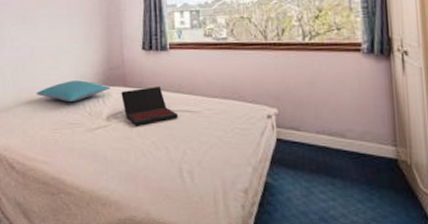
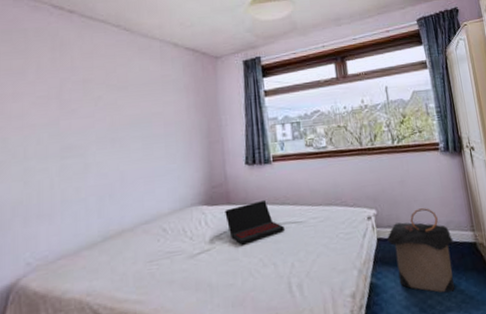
pillow: present [36,80,110,102] -> none [127,203,213,229]
laundry hamper: none [288,114,368,207] -> present [387,208,454,293]

